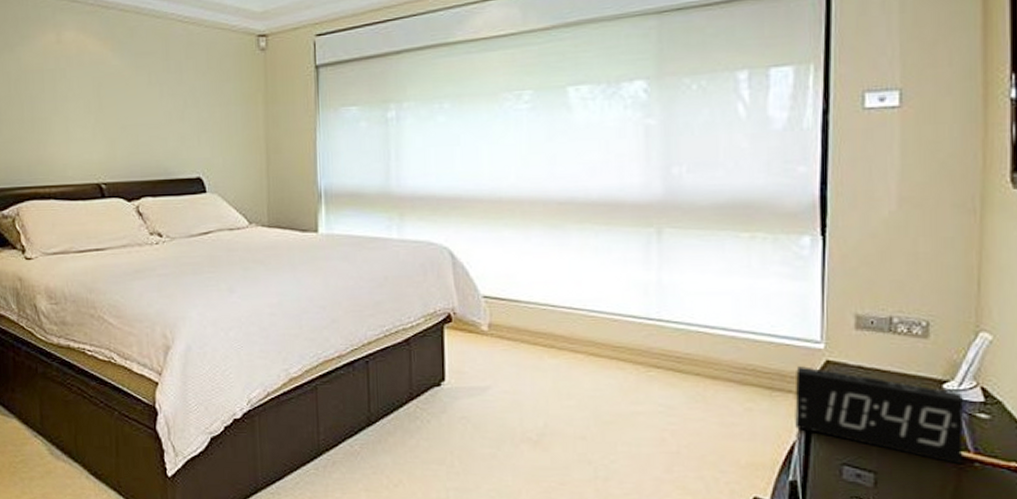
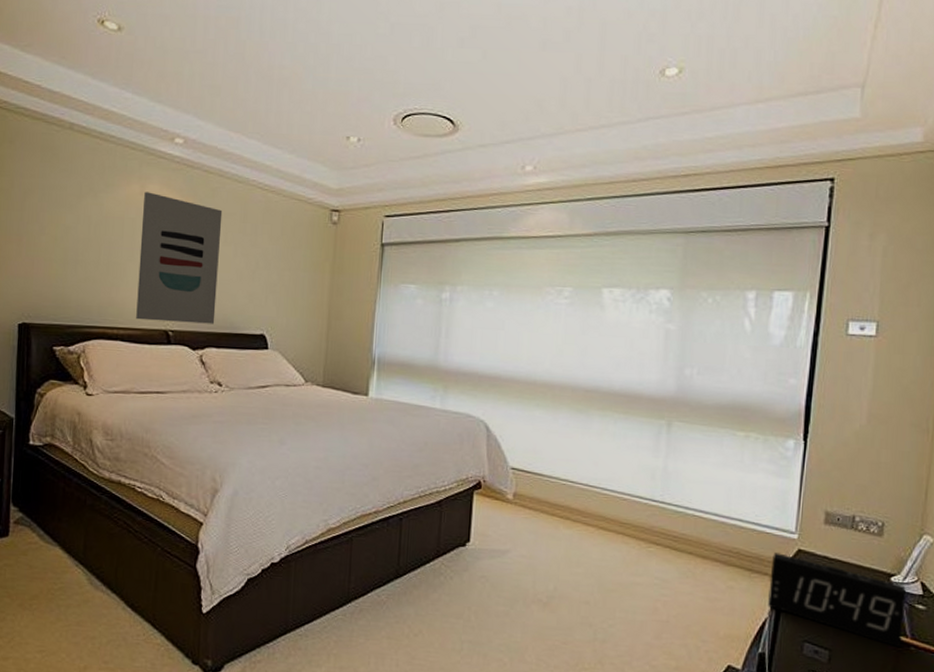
wall art: none [61,39,148,176] -> present [136,192,223,324]

